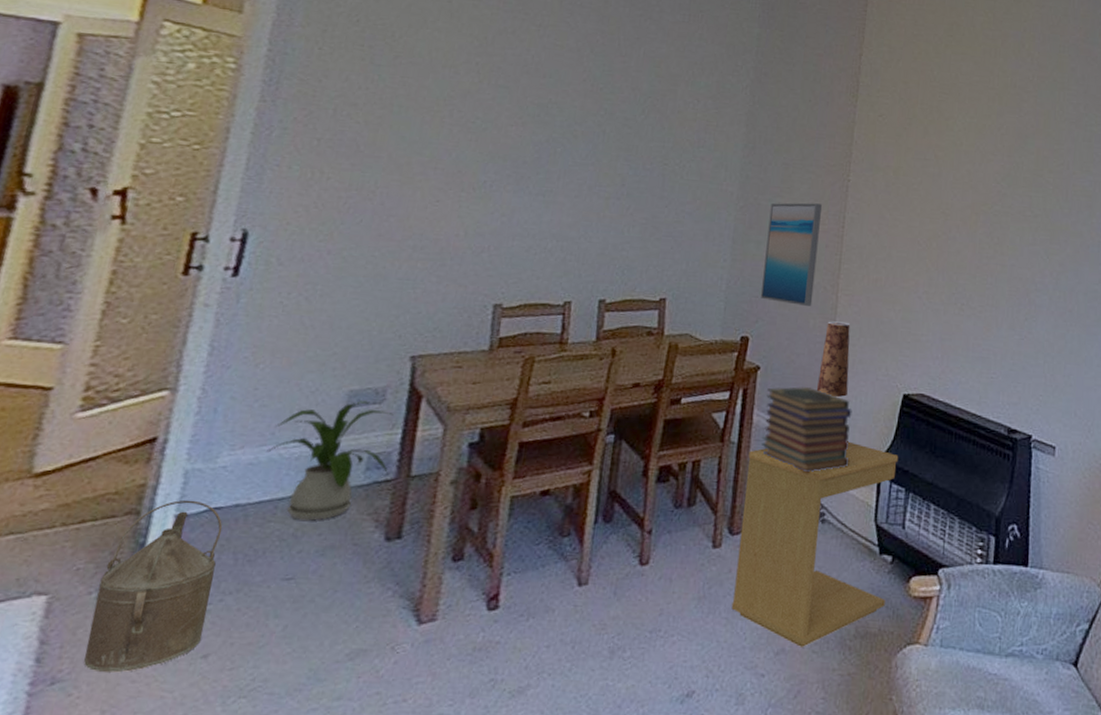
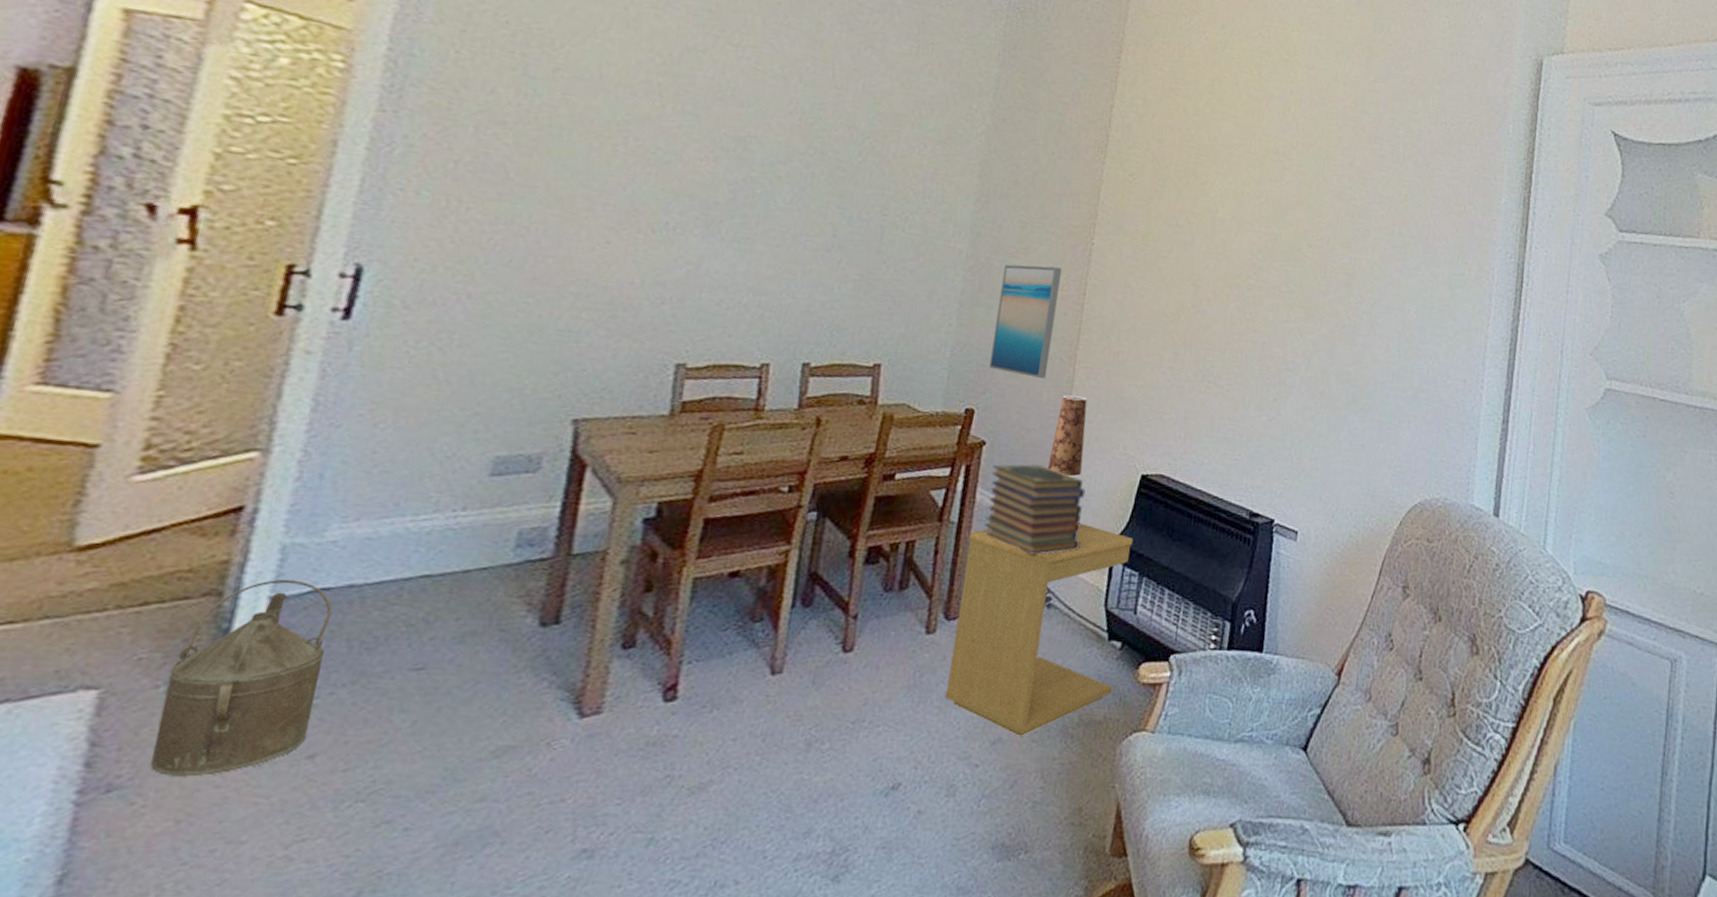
house plant: present [267,400,394,521] -> none [389,468,551,604]

